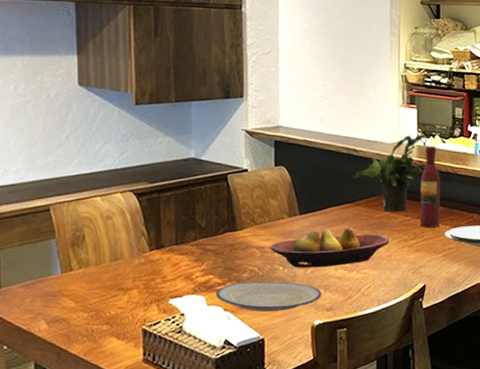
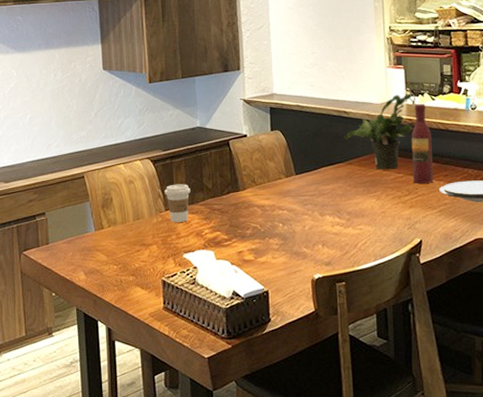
coffee cup: none [149,221,181,264] -> present [165,184,191,222]
plate: present [216,281,322,312] -> none [223,237,320,266]
fruit bowl: present [270,227,390,268] -> none [270,185,383,225]

